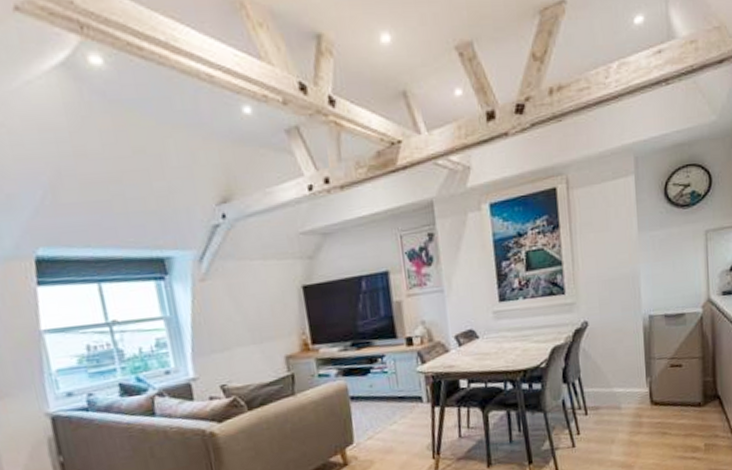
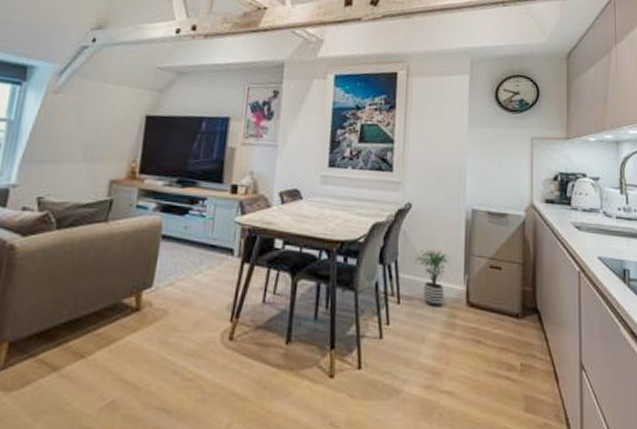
potted plant: none [597,360,632,412] -> present [414,249,451,308]

